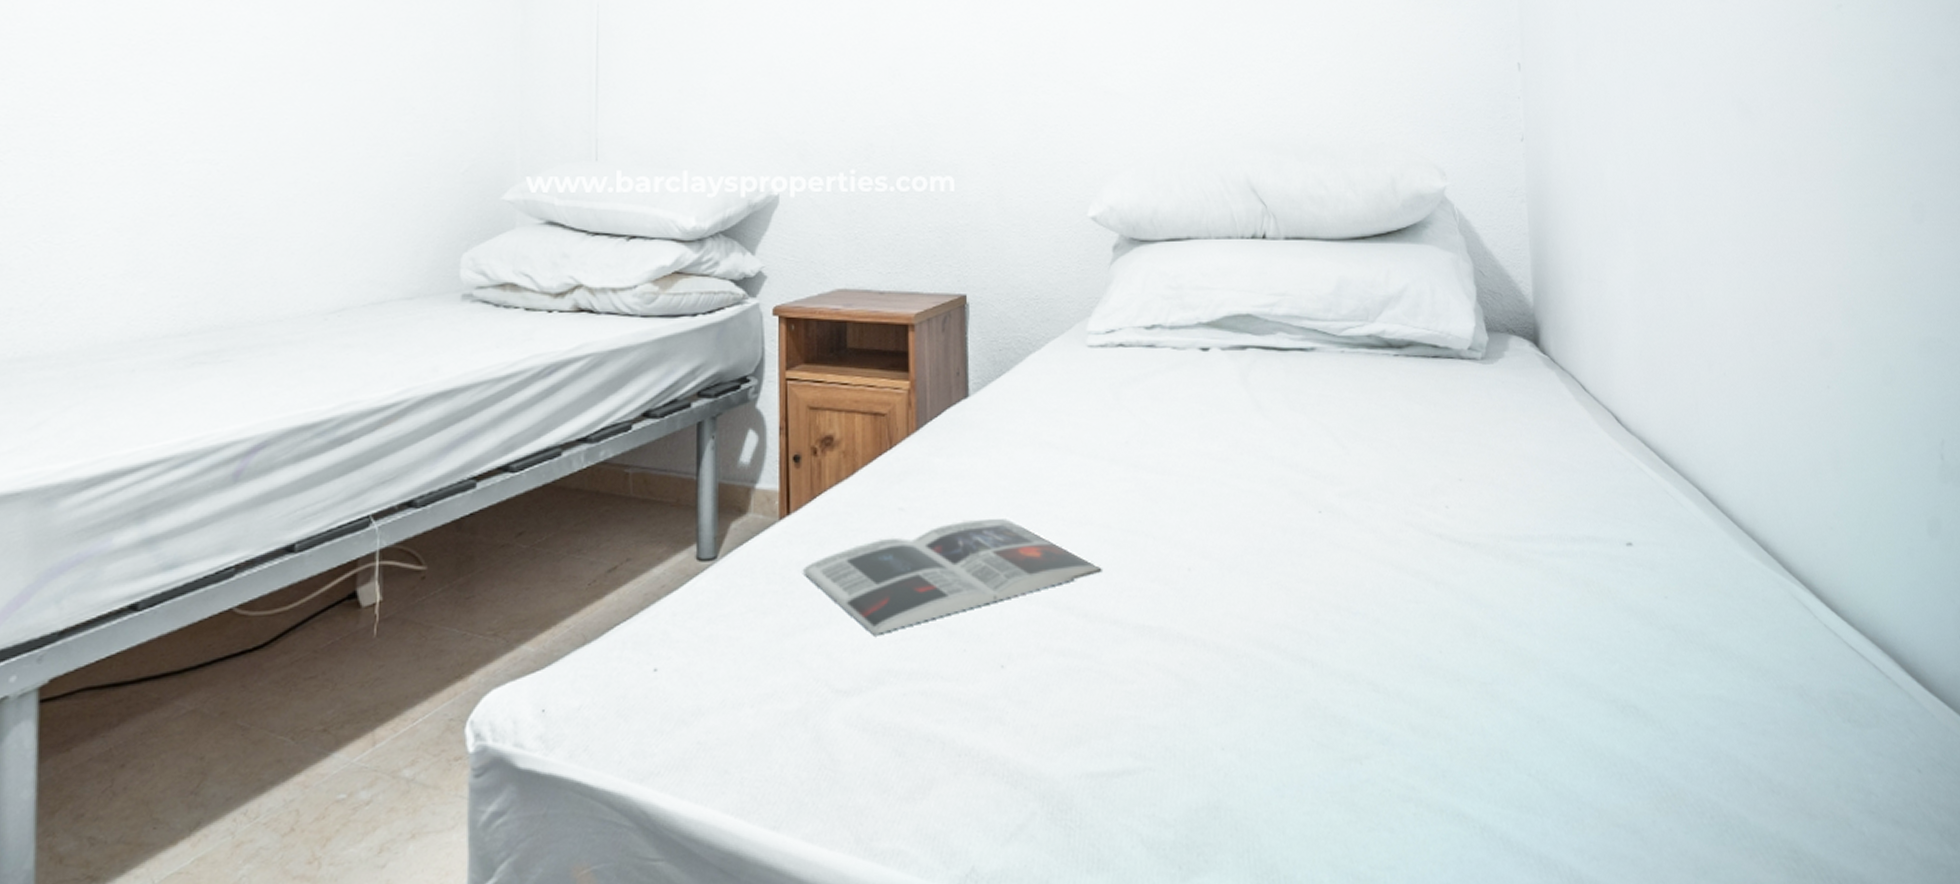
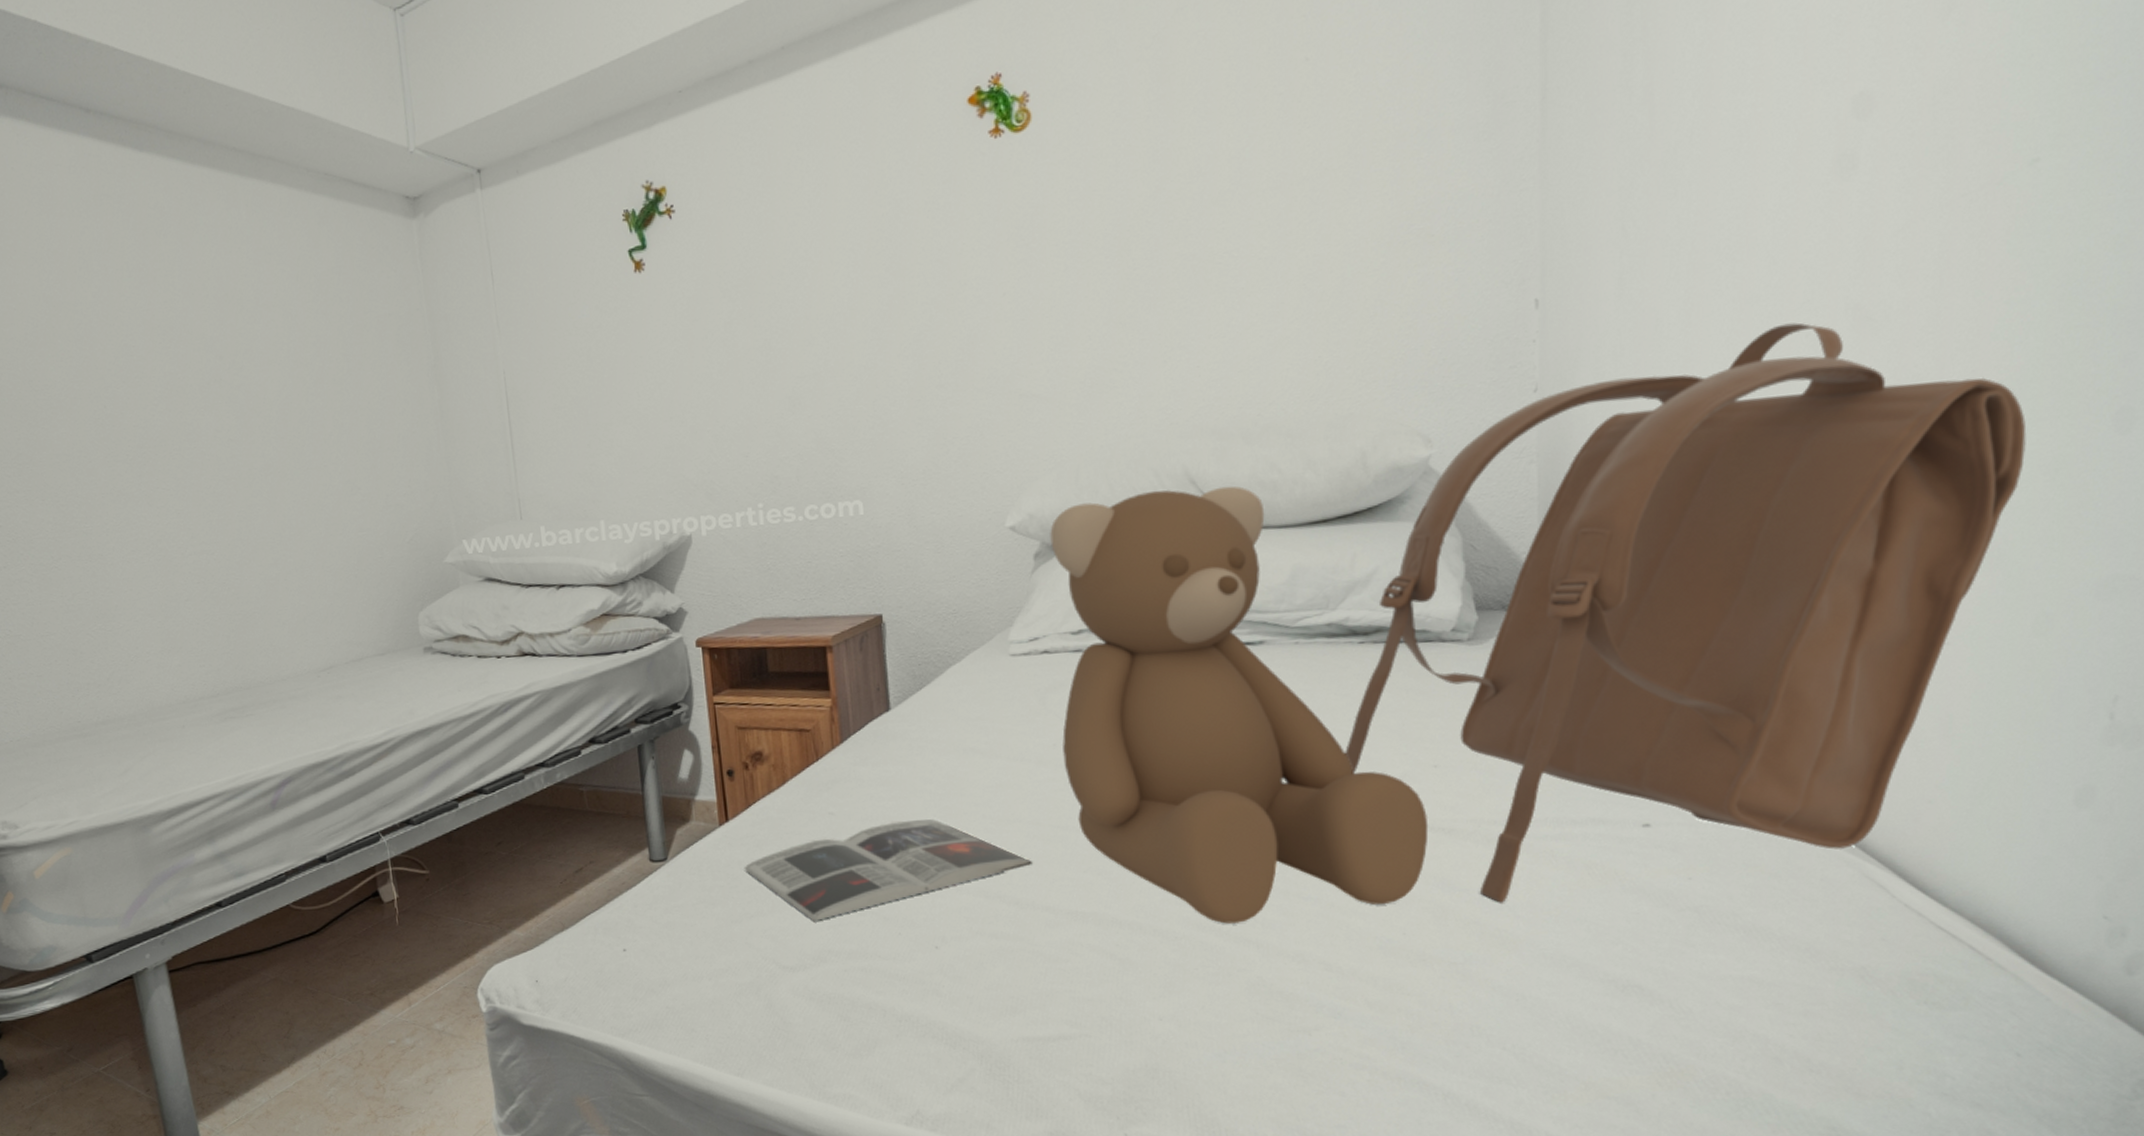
teddy bear: none [1128,196,1457,641] -> present [1050,486,1429,924]
backpack: none [1385,107,1861,620] -> present [1345,322,2027,903]

